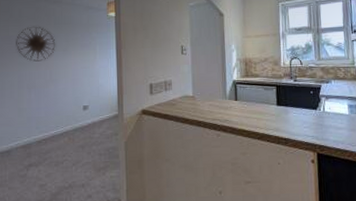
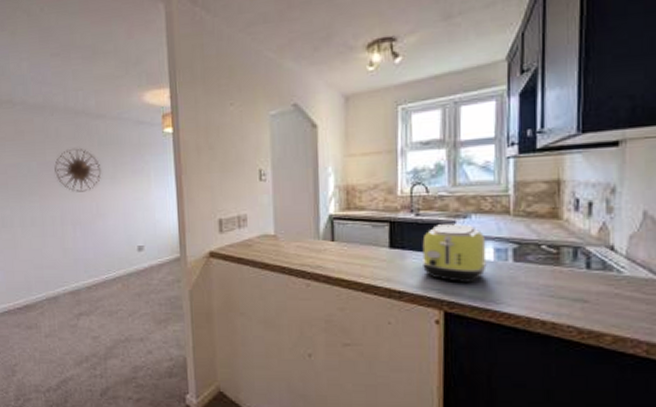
toaster: none [299,87,344,132] -> present [421,224,487,284]

